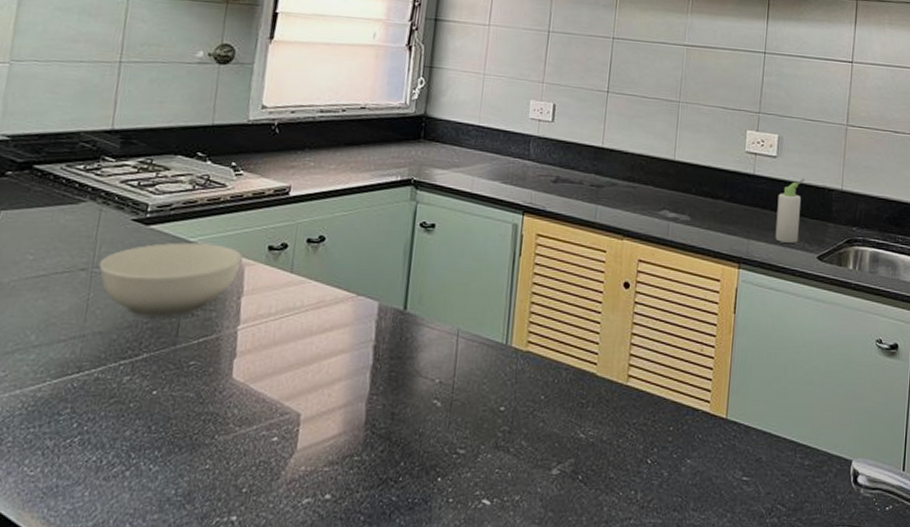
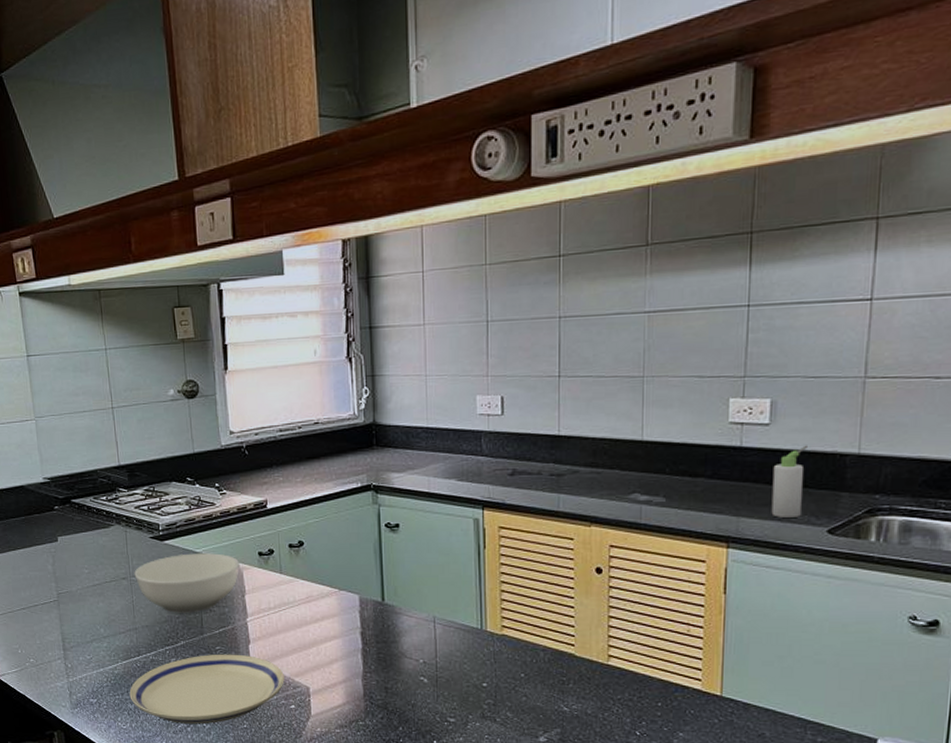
plate: none [50,370,272,466] -> present [129,654,284,724]

